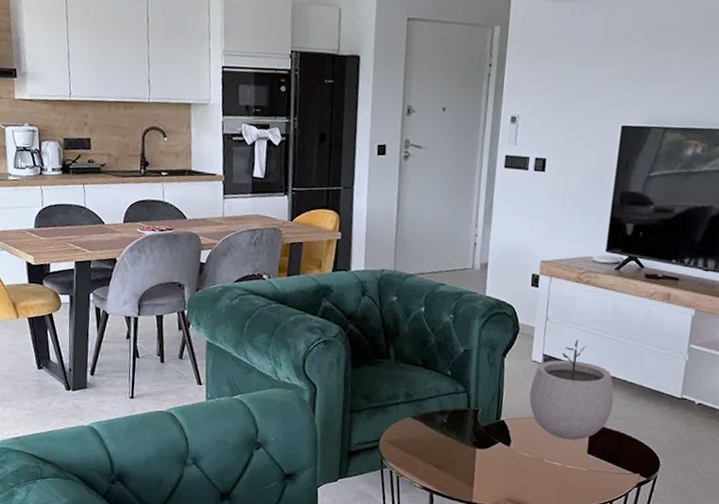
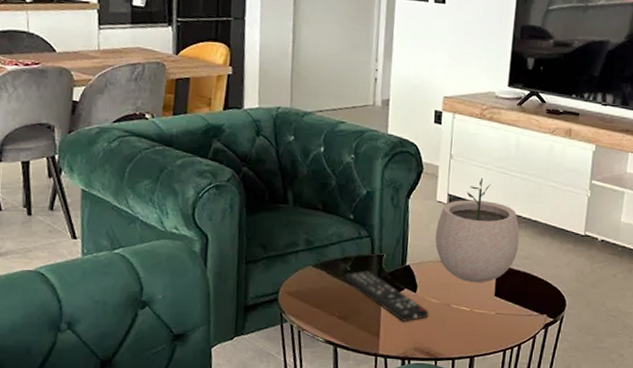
remote control: none [441,423,522,474] -> present [344,270,429,322]

